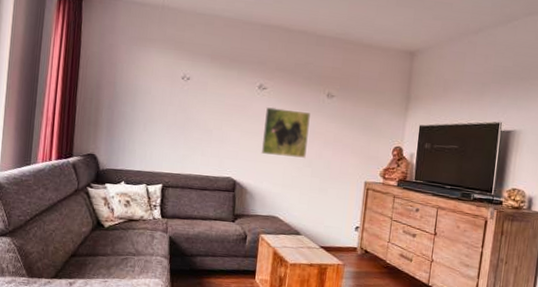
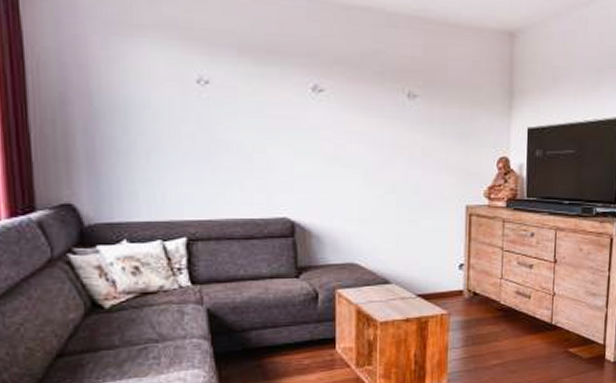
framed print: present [261,107,311,158] -> none [325,115,388,182]

